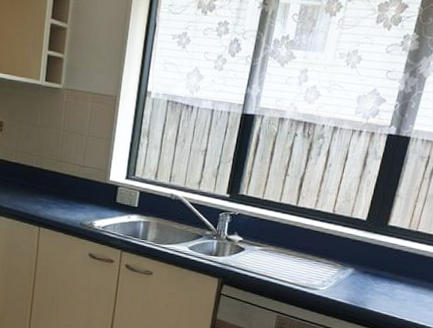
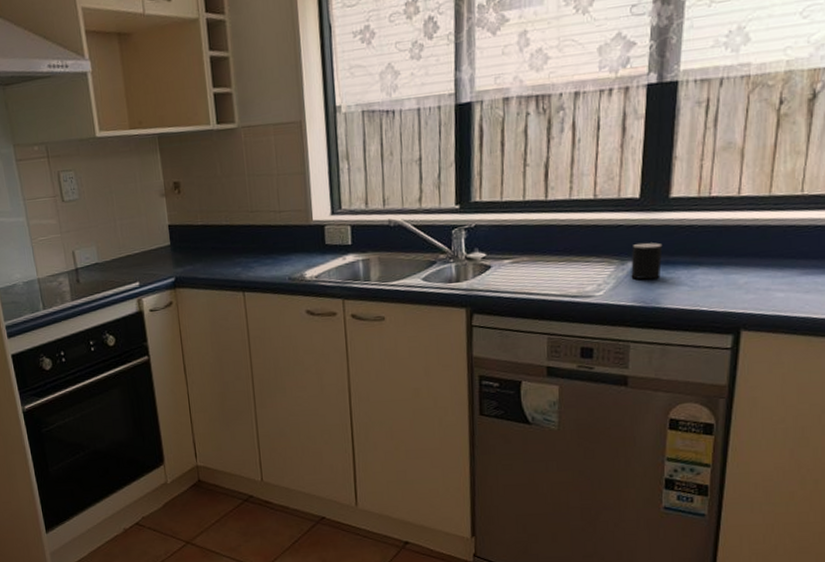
cup: none [348,256,376,286] -> present [631,242,663,280]

